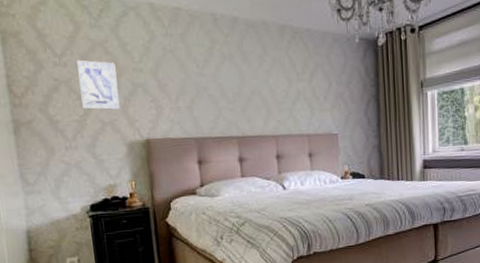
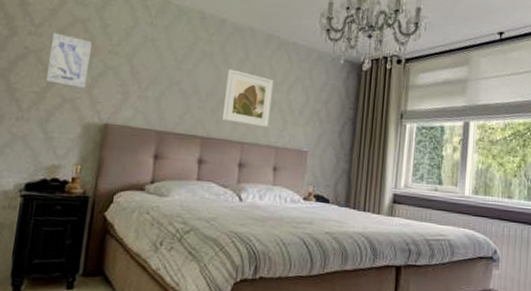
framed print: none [249,66,297,119] -> present [223,69,274,127]

